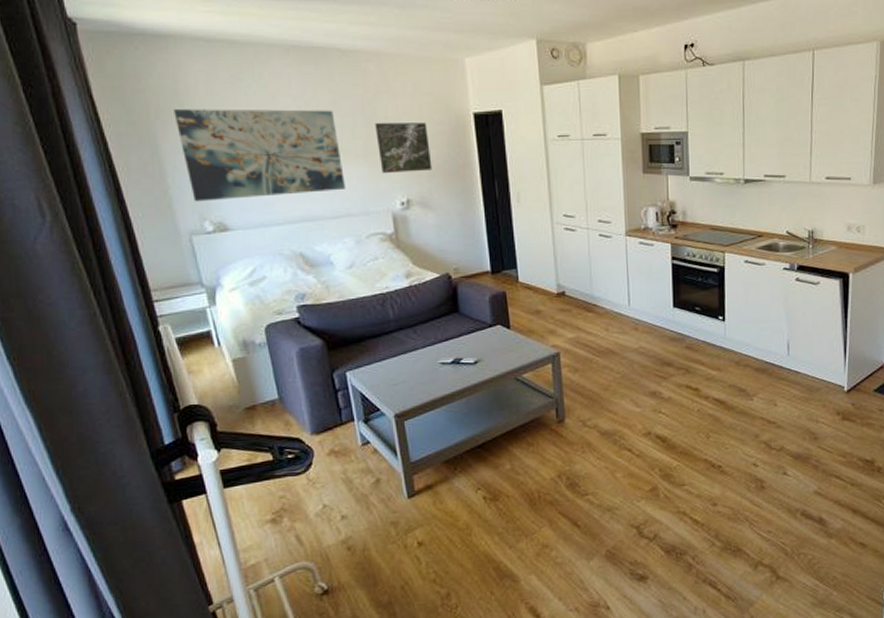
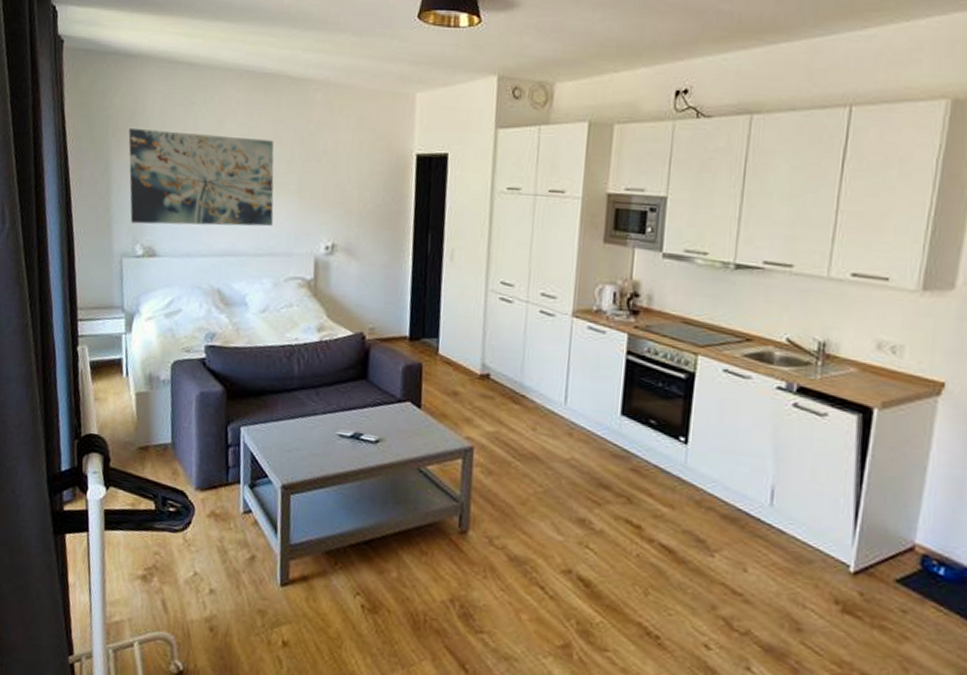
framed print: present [375,122,433,173] -> none [311,158,366,215]

